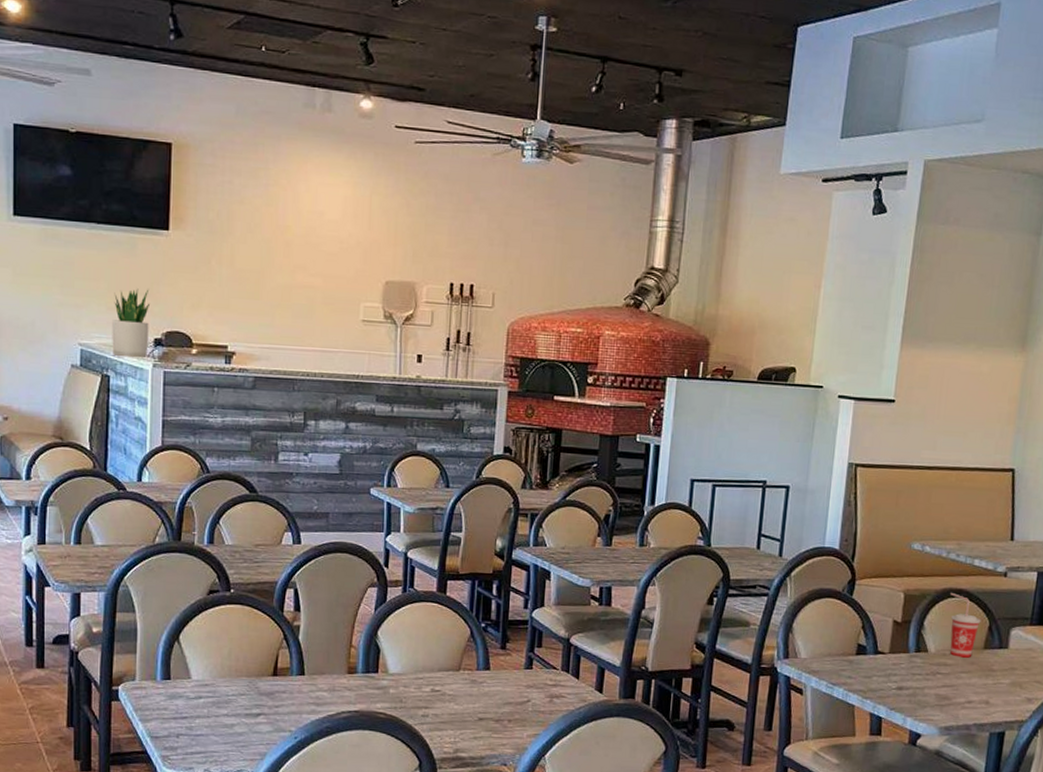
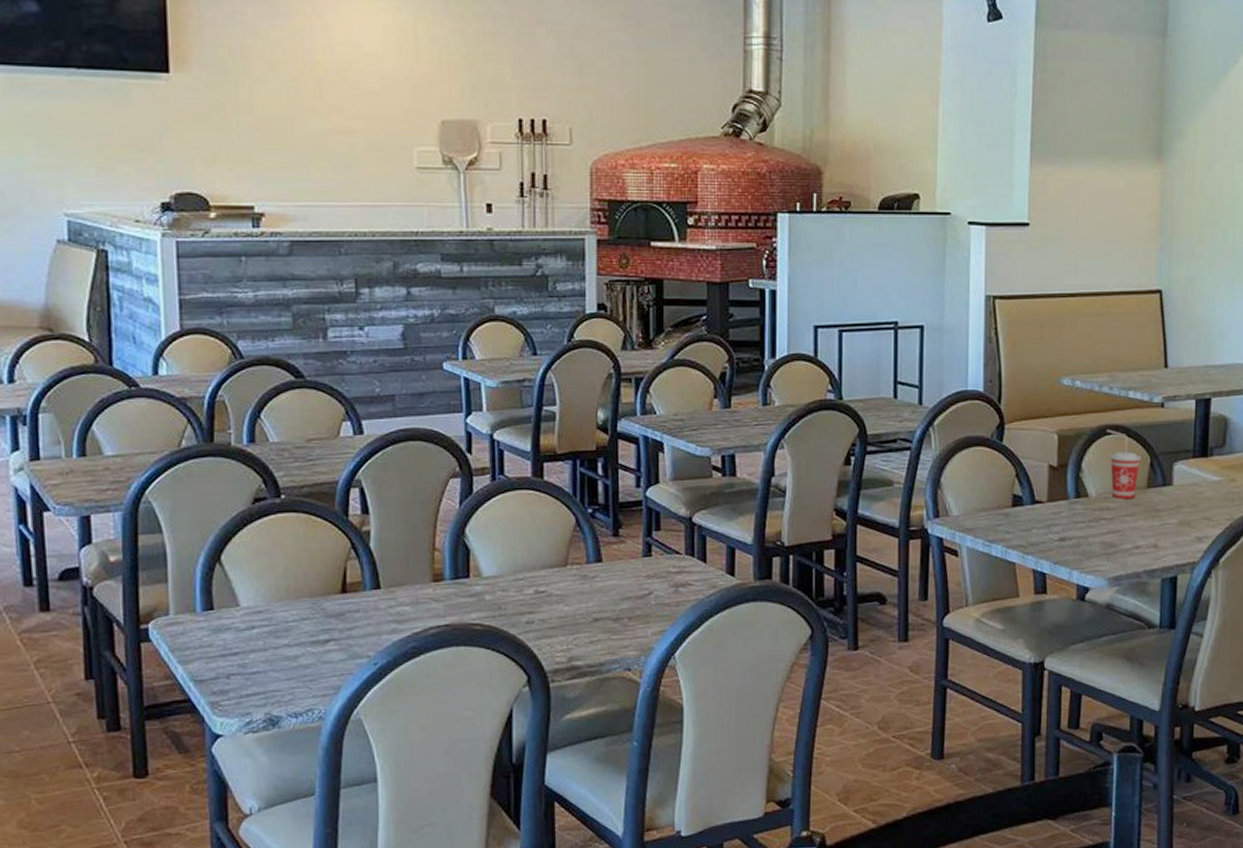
planter: present [112,288,151,358] -> none [105,144,154,227]

